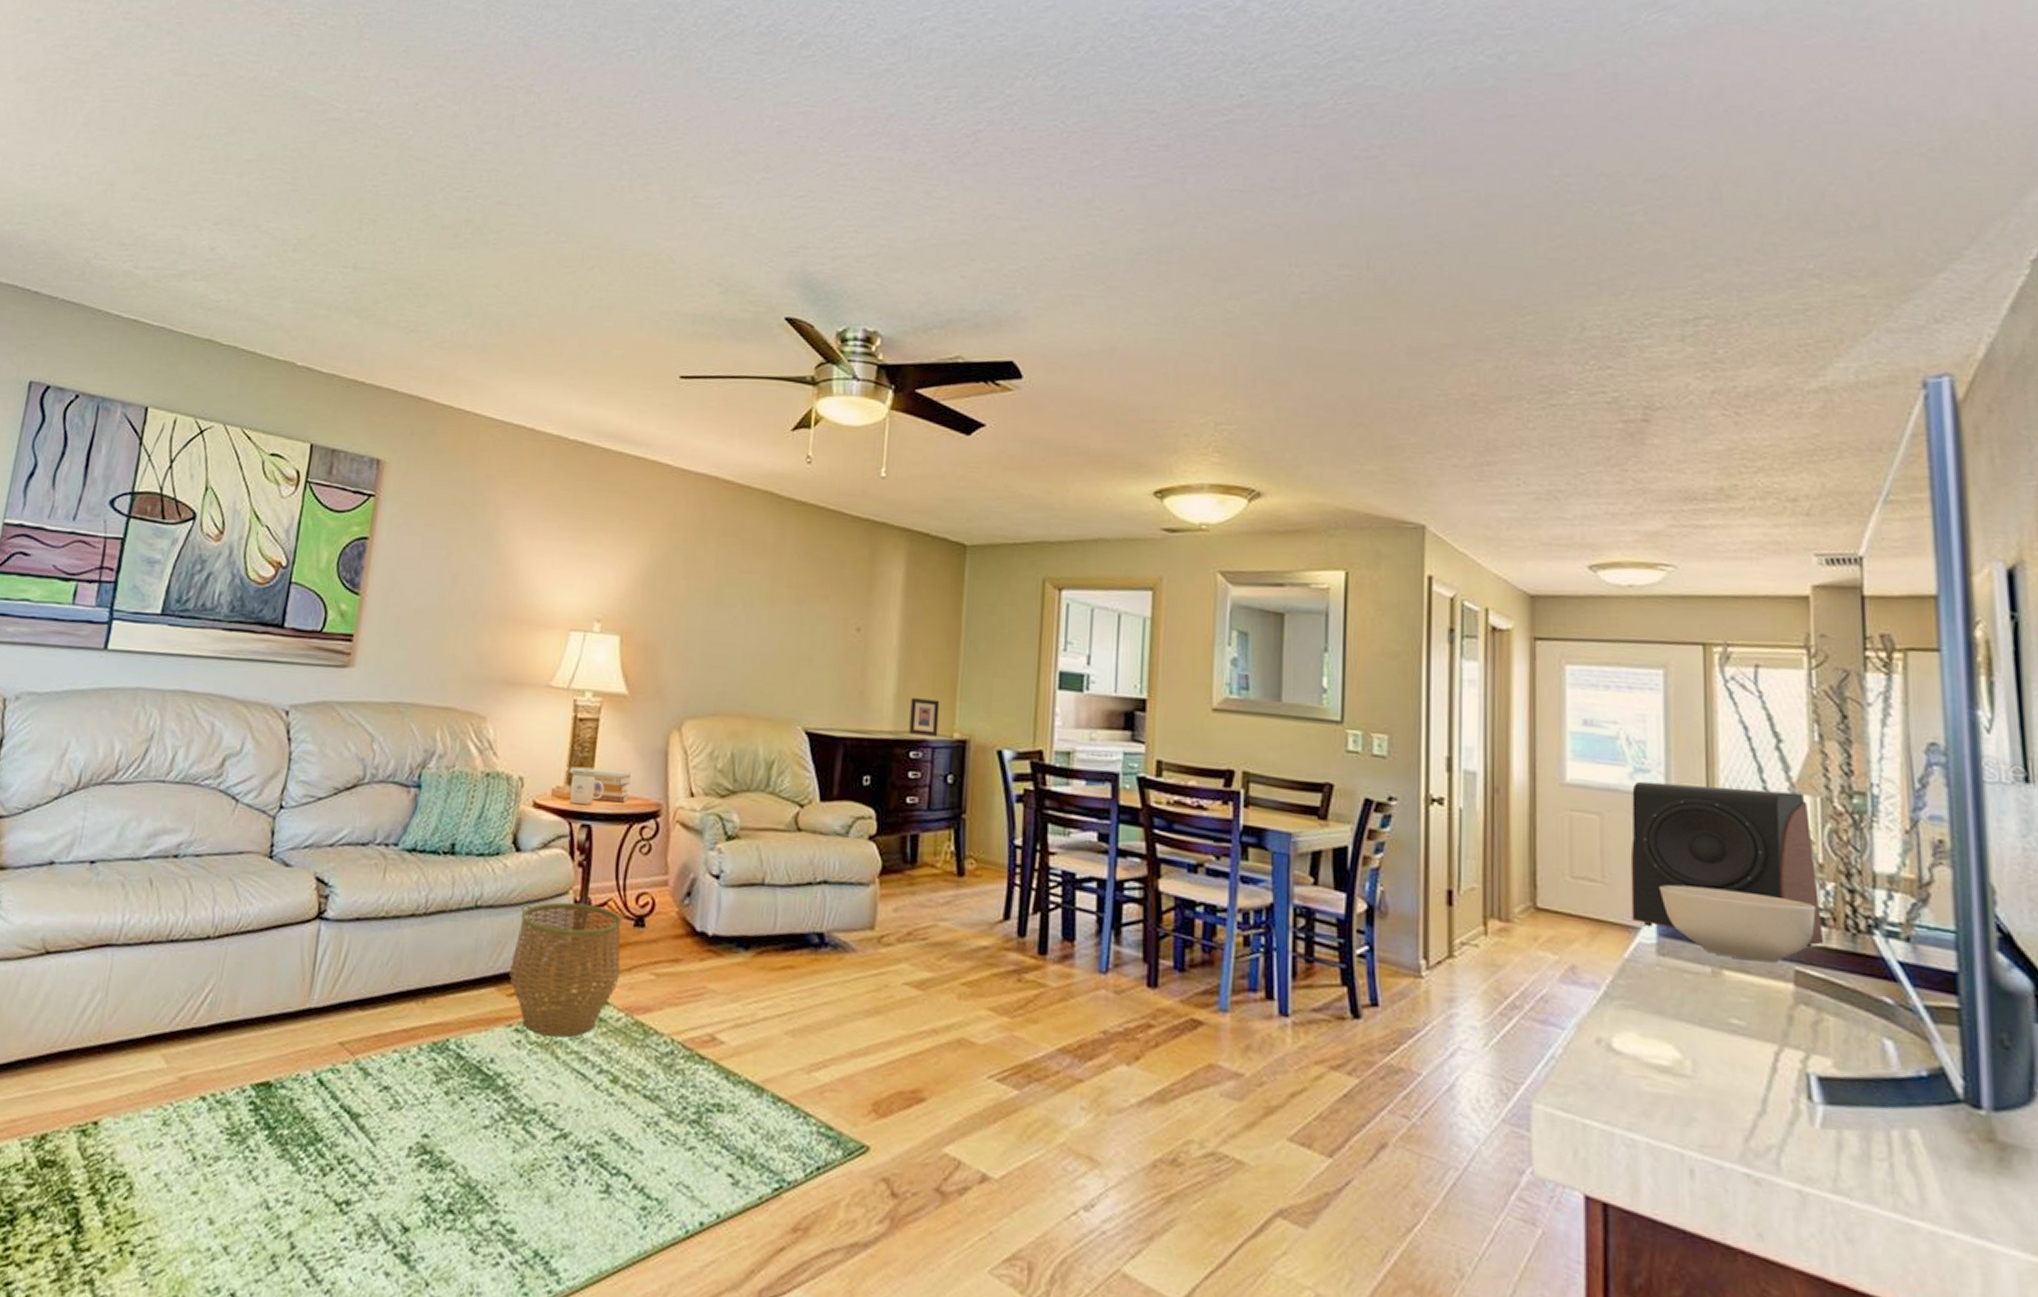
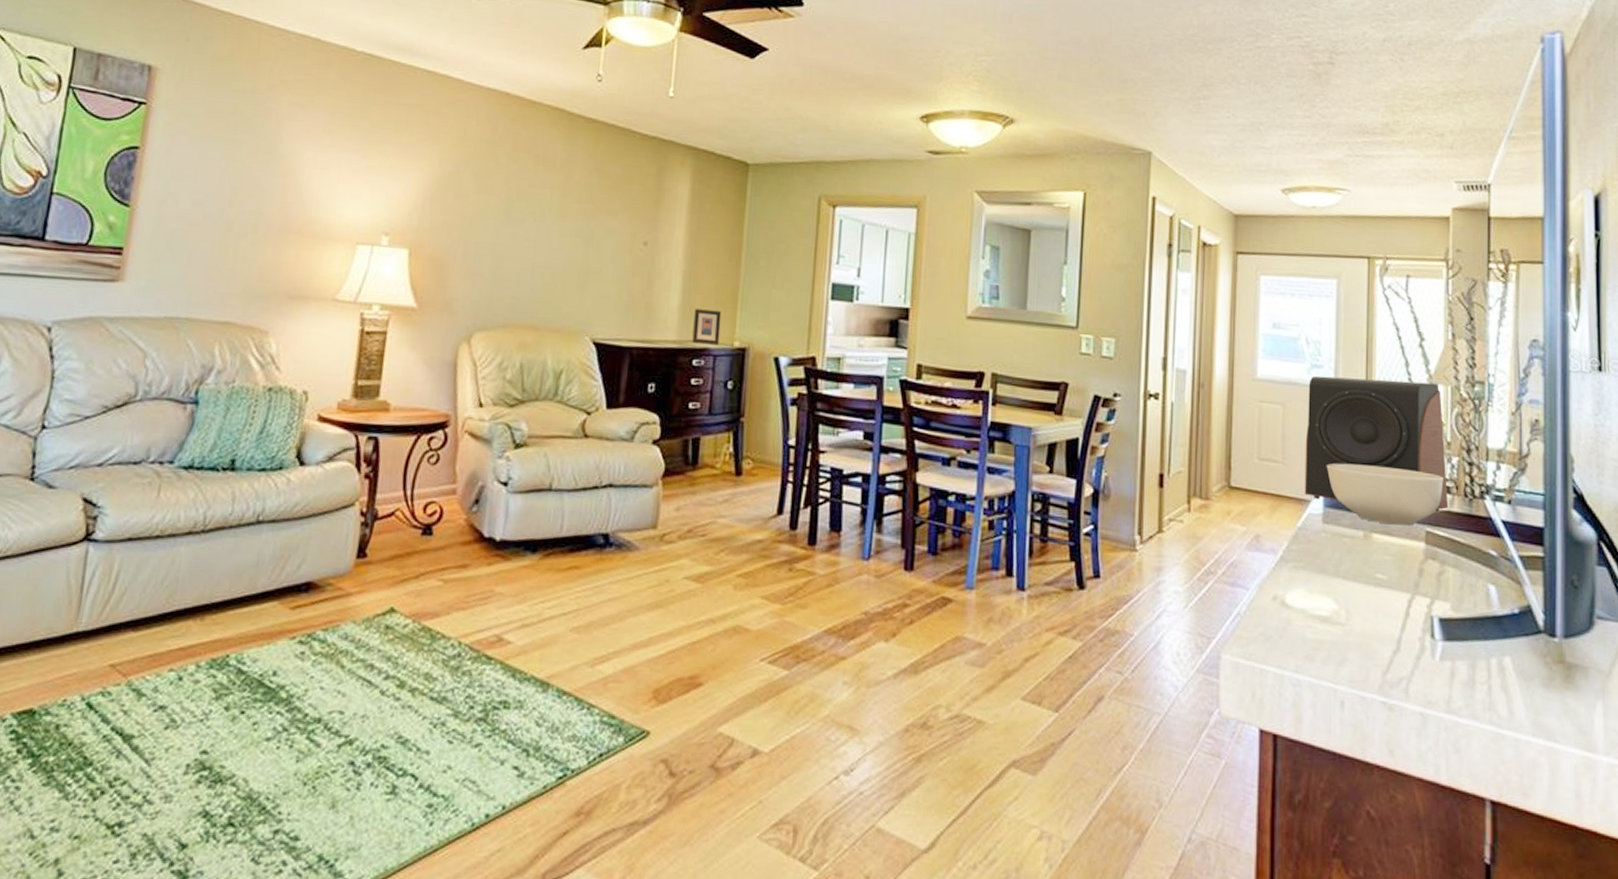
basket: present [509,902,624,1038] -> none [293,514,411,647]
books: present [569,767,632,803] -> none [355,380,420,415]
mug: present [569,774,604,805] -> none [355,387,392,418]

